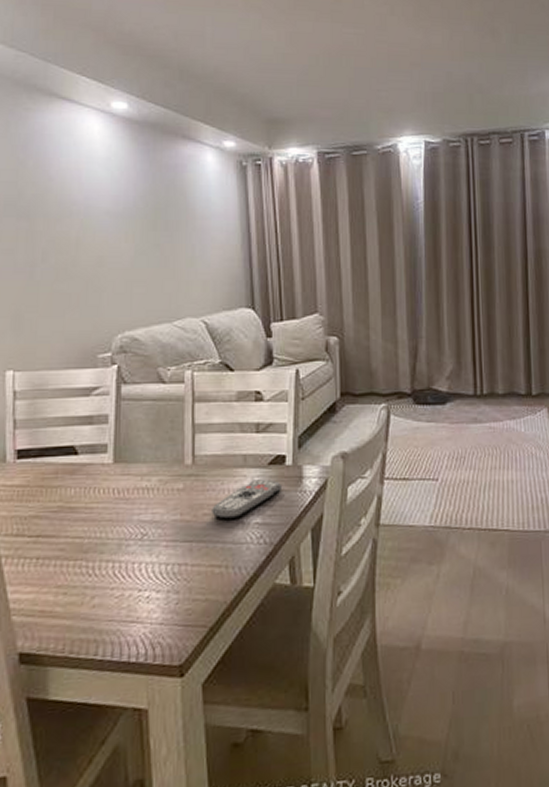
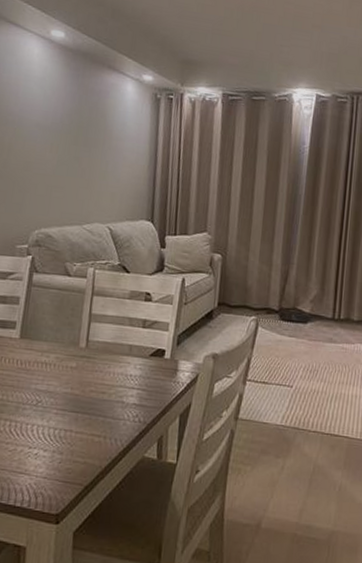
remote control: present [212,479,281,519] -> none [97,367,159,398]

